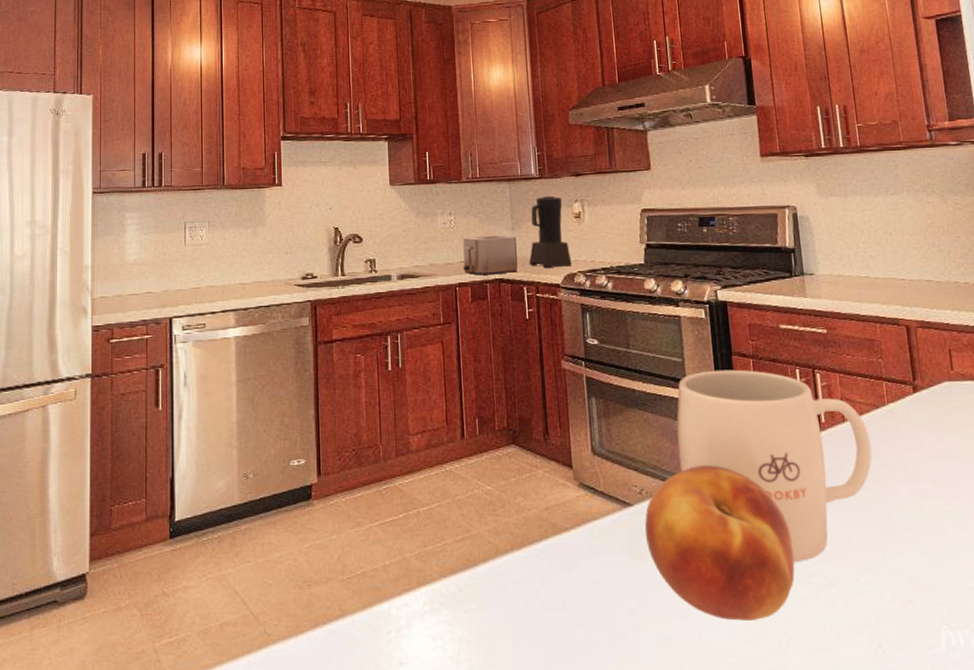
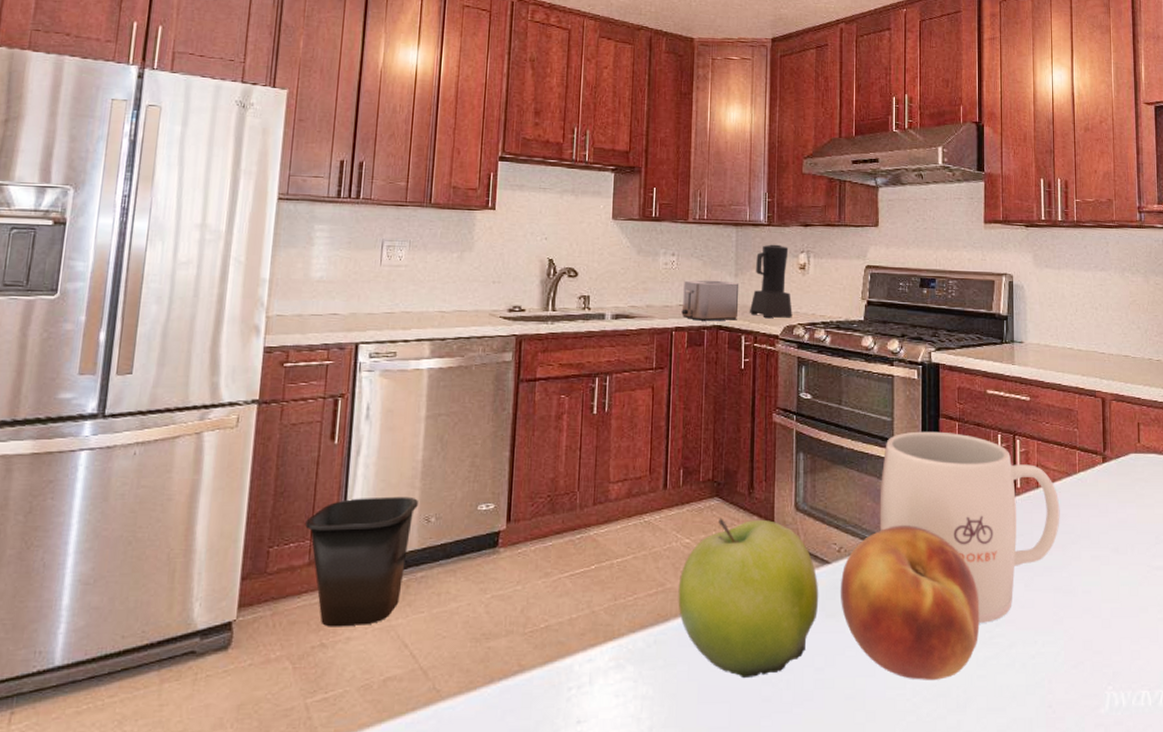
waste bin: none [140,455,236,577] -> present [305,496,418,627]
fruit: none [484,464,625,621] -> present [678,518,819,679]

